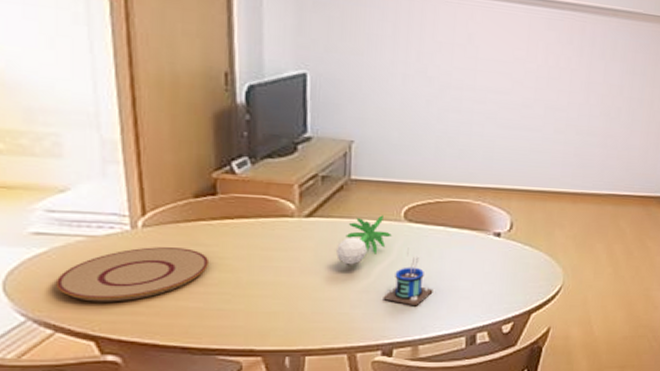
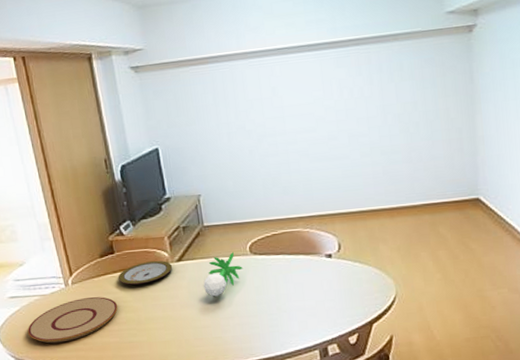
plate: none [216,211,299,239] -> present [118,260,173,285]
mug: present [383,247,433,306] -> none [245,276,284,327]

